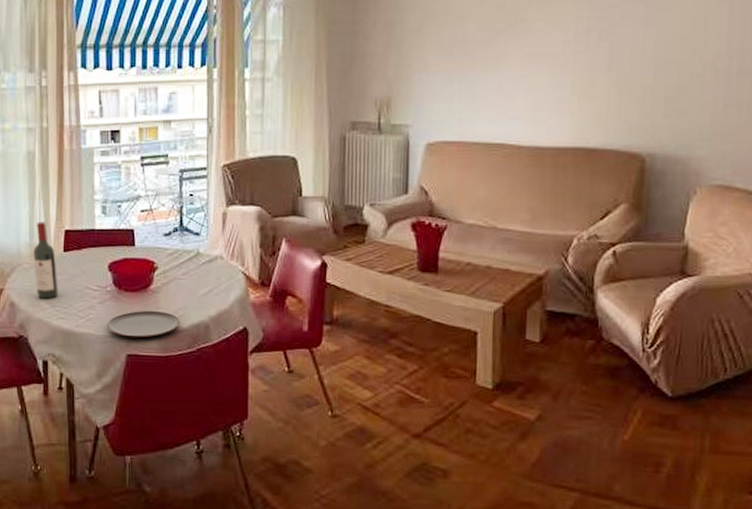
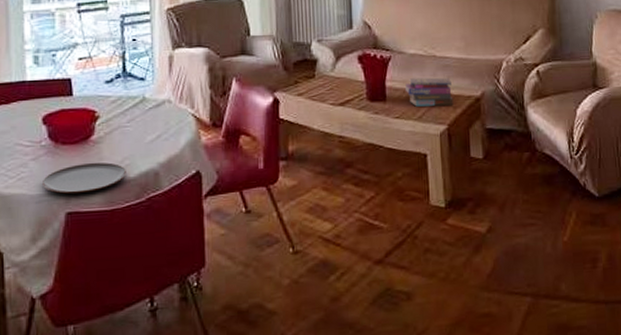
books: none [459,250,512,282] -> present [404,77,454,107]

